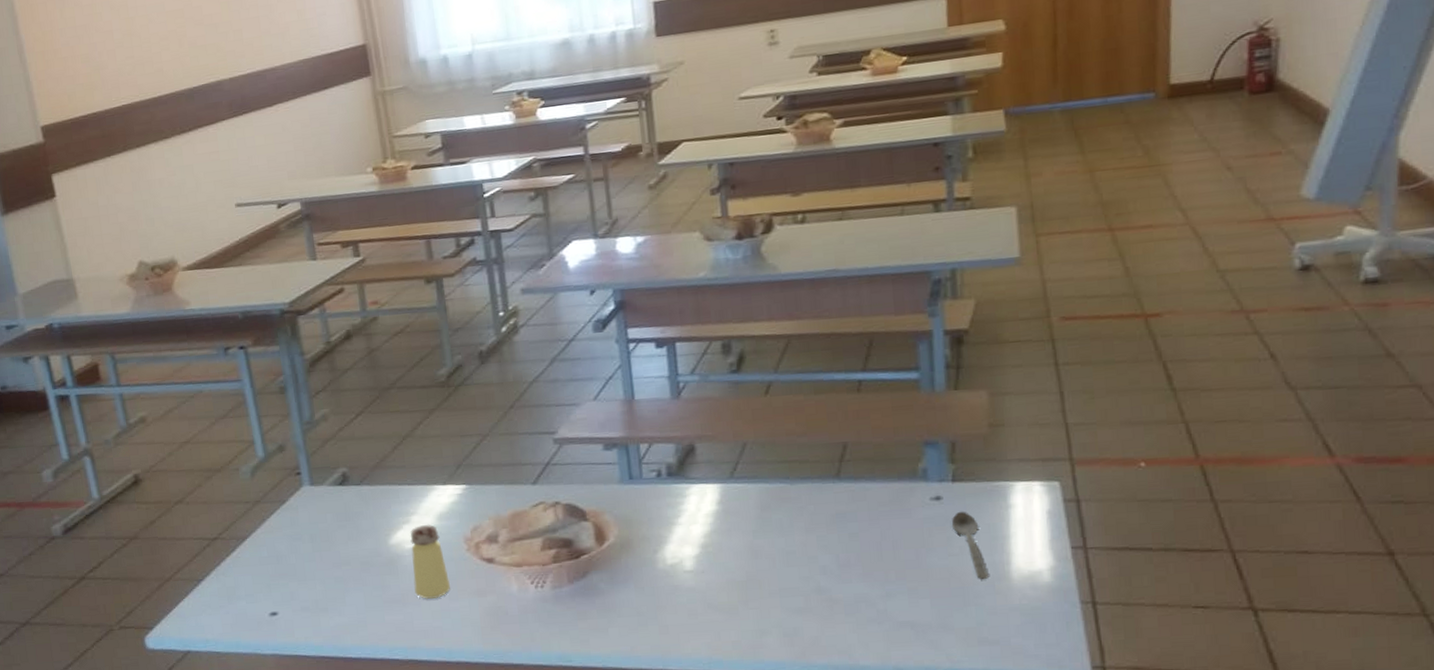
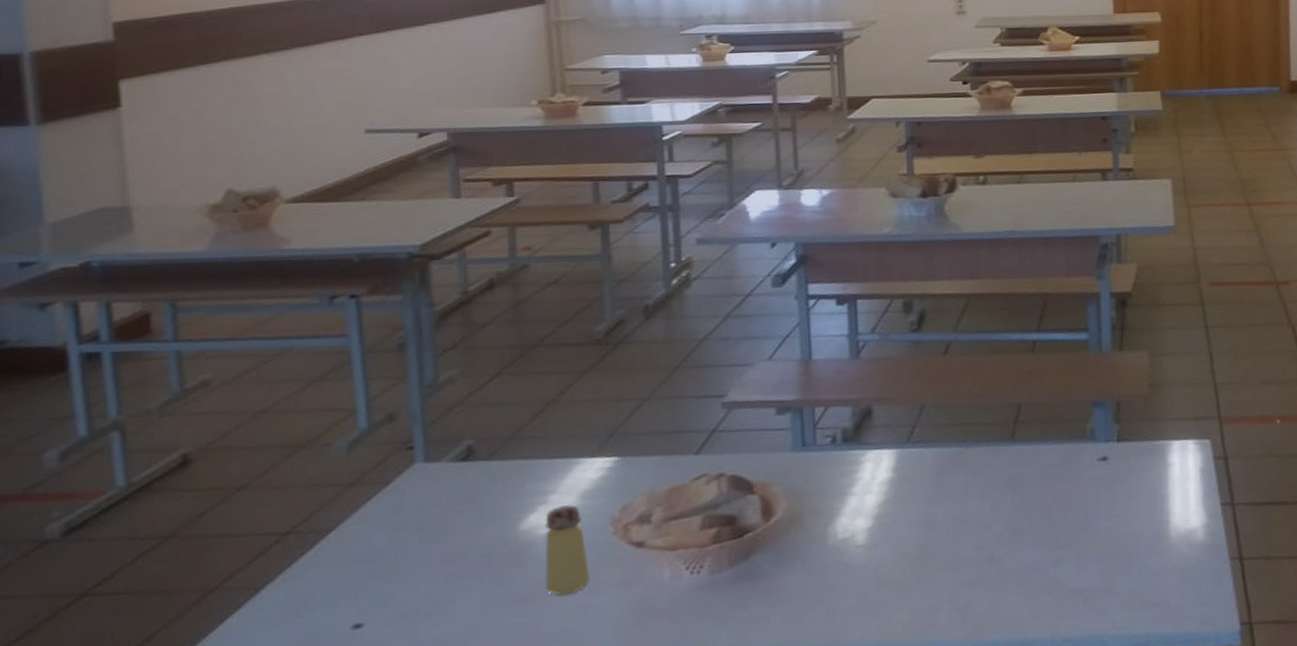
spoon: present [952,511,989,579] -> none [1117,471,1150,540]

